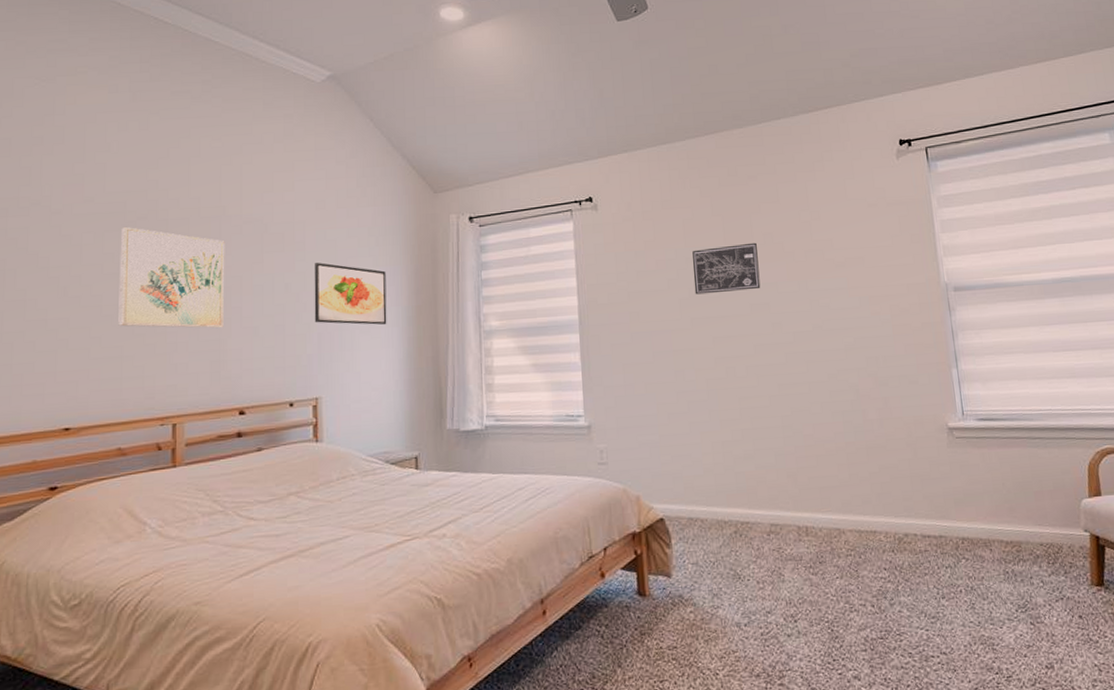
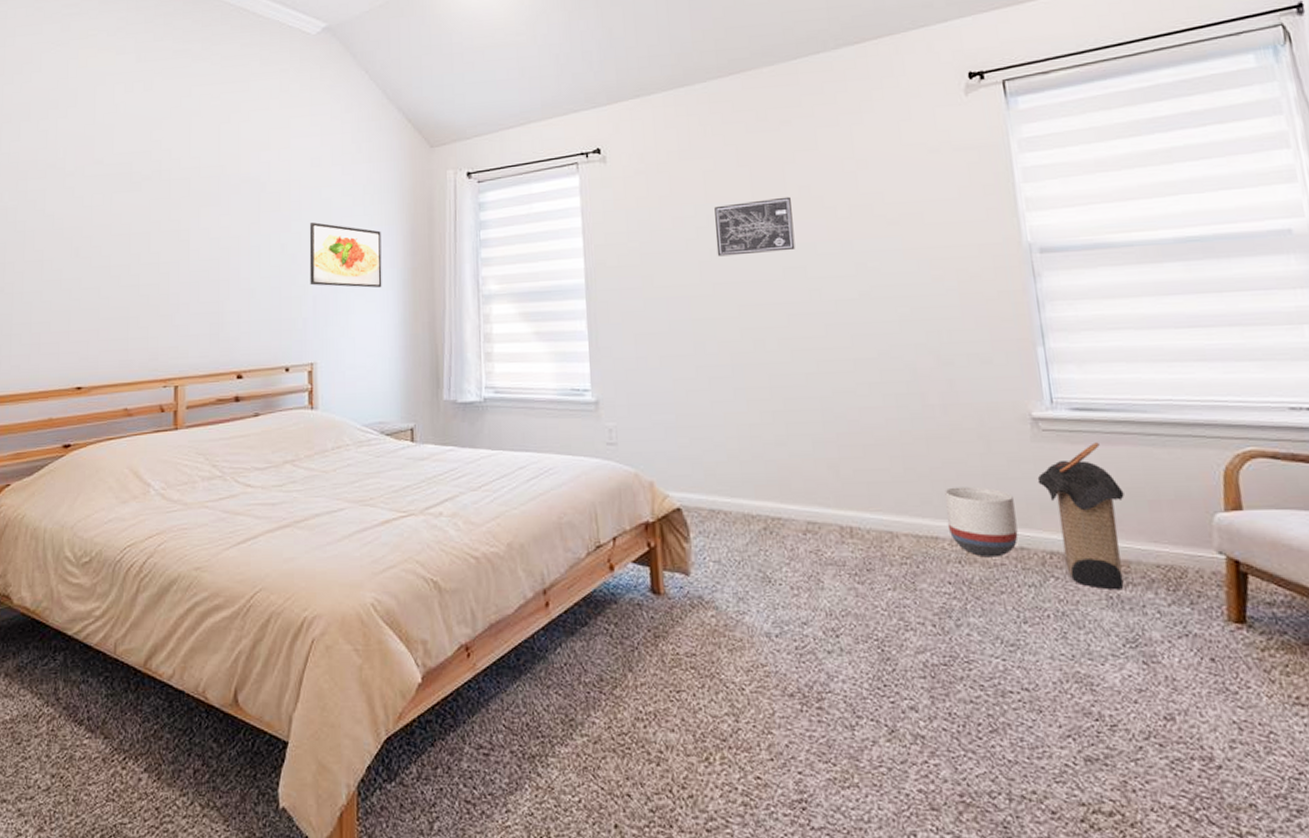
wall art: present [118,226,225,329] -> none [125,187,224,290]
planter: none [881,487,938,546] -> present [945,486,1018,558]
laundry hamper: none [952,446,1017,566] -> present [1037,442,1124,589]

